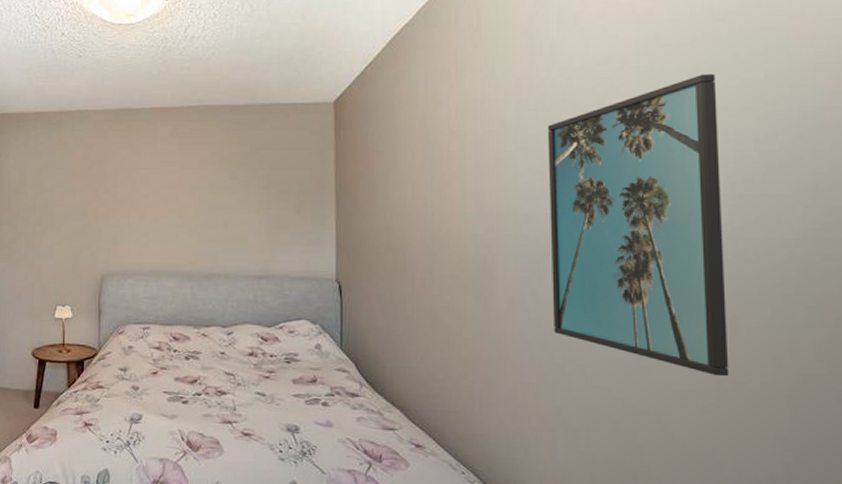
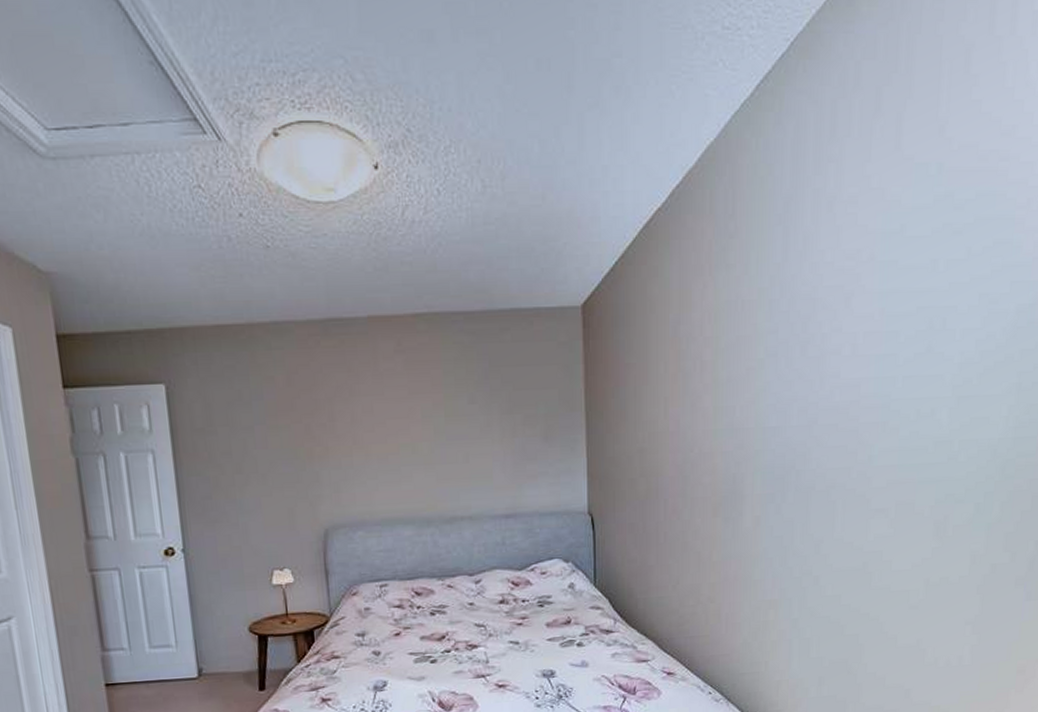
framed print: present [547,73,730,377] -> none [794,269,950,575]

